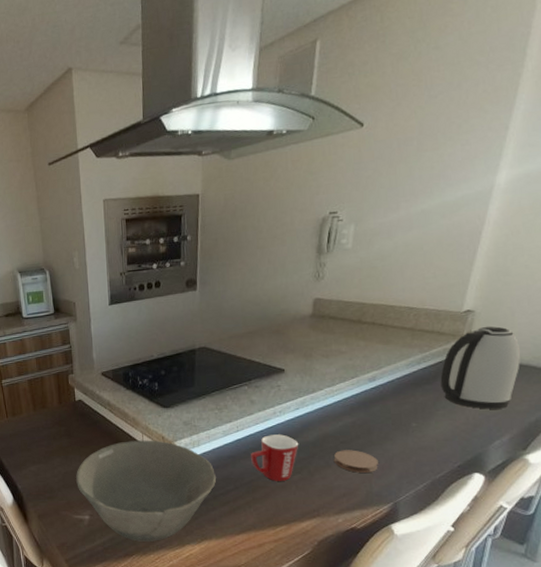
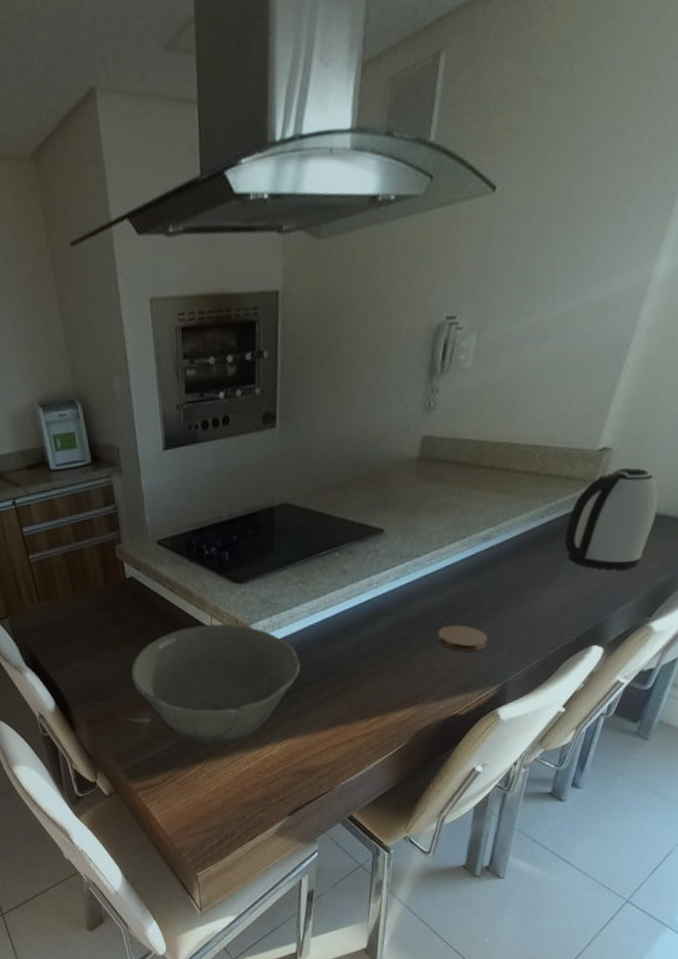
mug: present [250,434,299,481] -> none [340,610,398,666]

